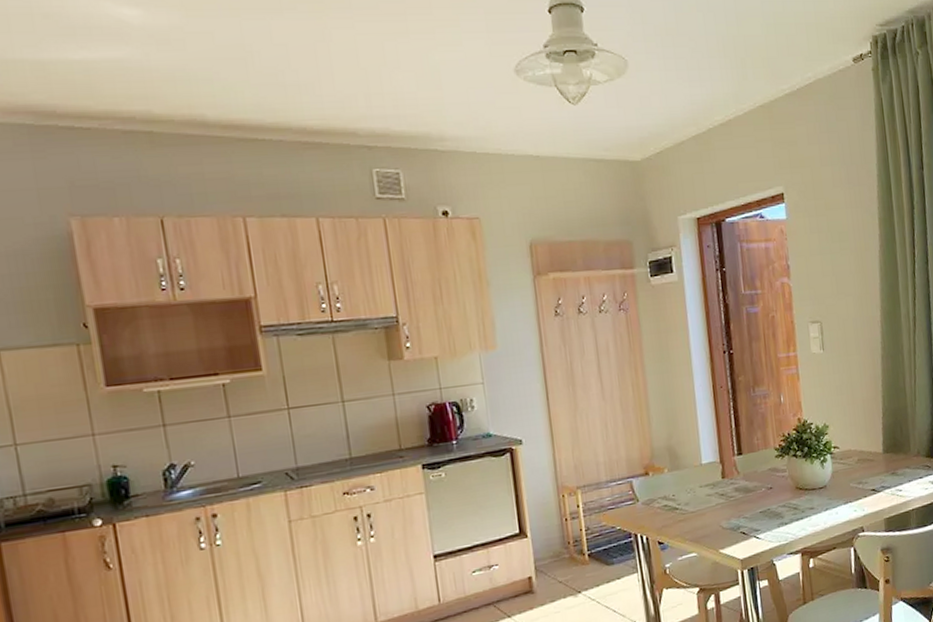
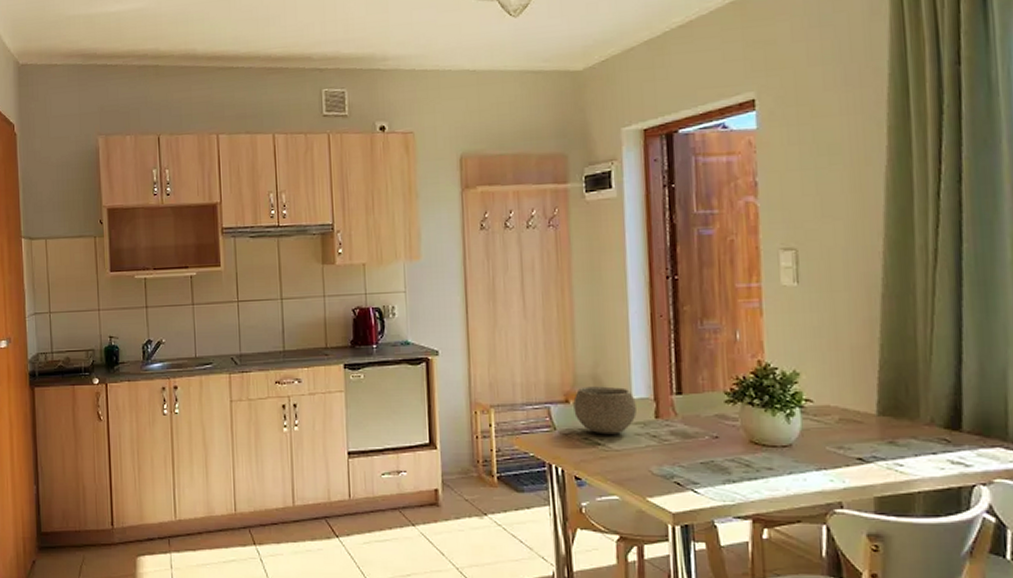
bowl: none [652,455,707,500] -> present [573,386,637,435]

